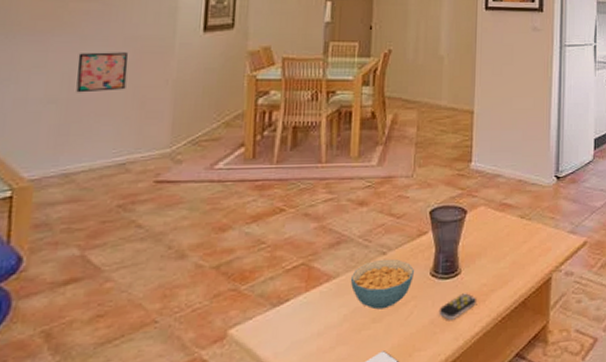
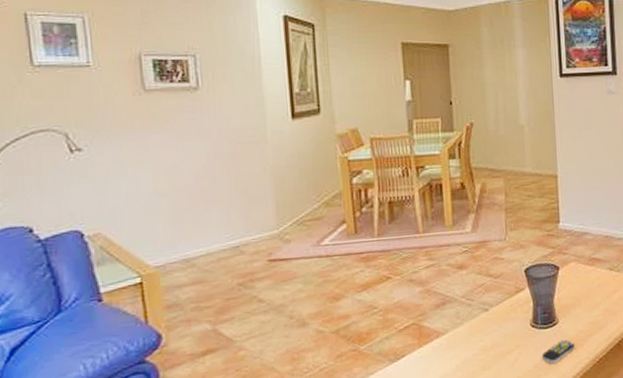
wall art: present [76,52,129,93] -> none [178,144,228,185]
cereal bowl: present [350,259,414,310] -> none [458,314,516,359]

